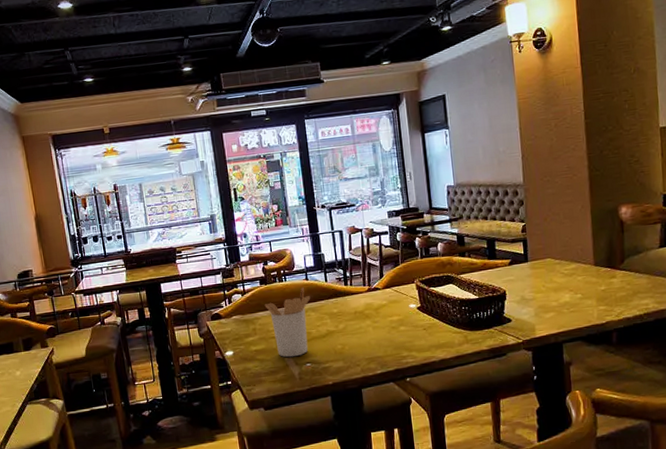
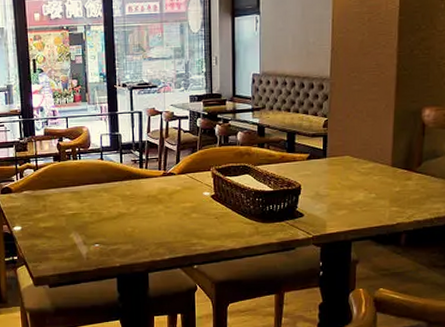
utensil holder: present [264,287,311,358] -> none [56,167,104,237]

